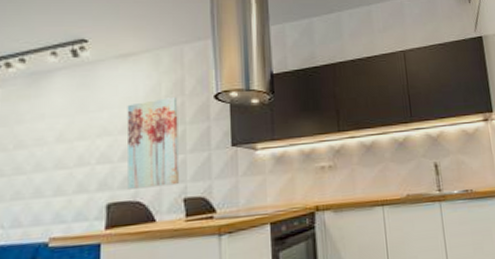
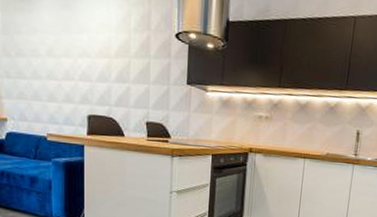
wall art: present [126,97,179,189] -> none [102,30,145,110]

